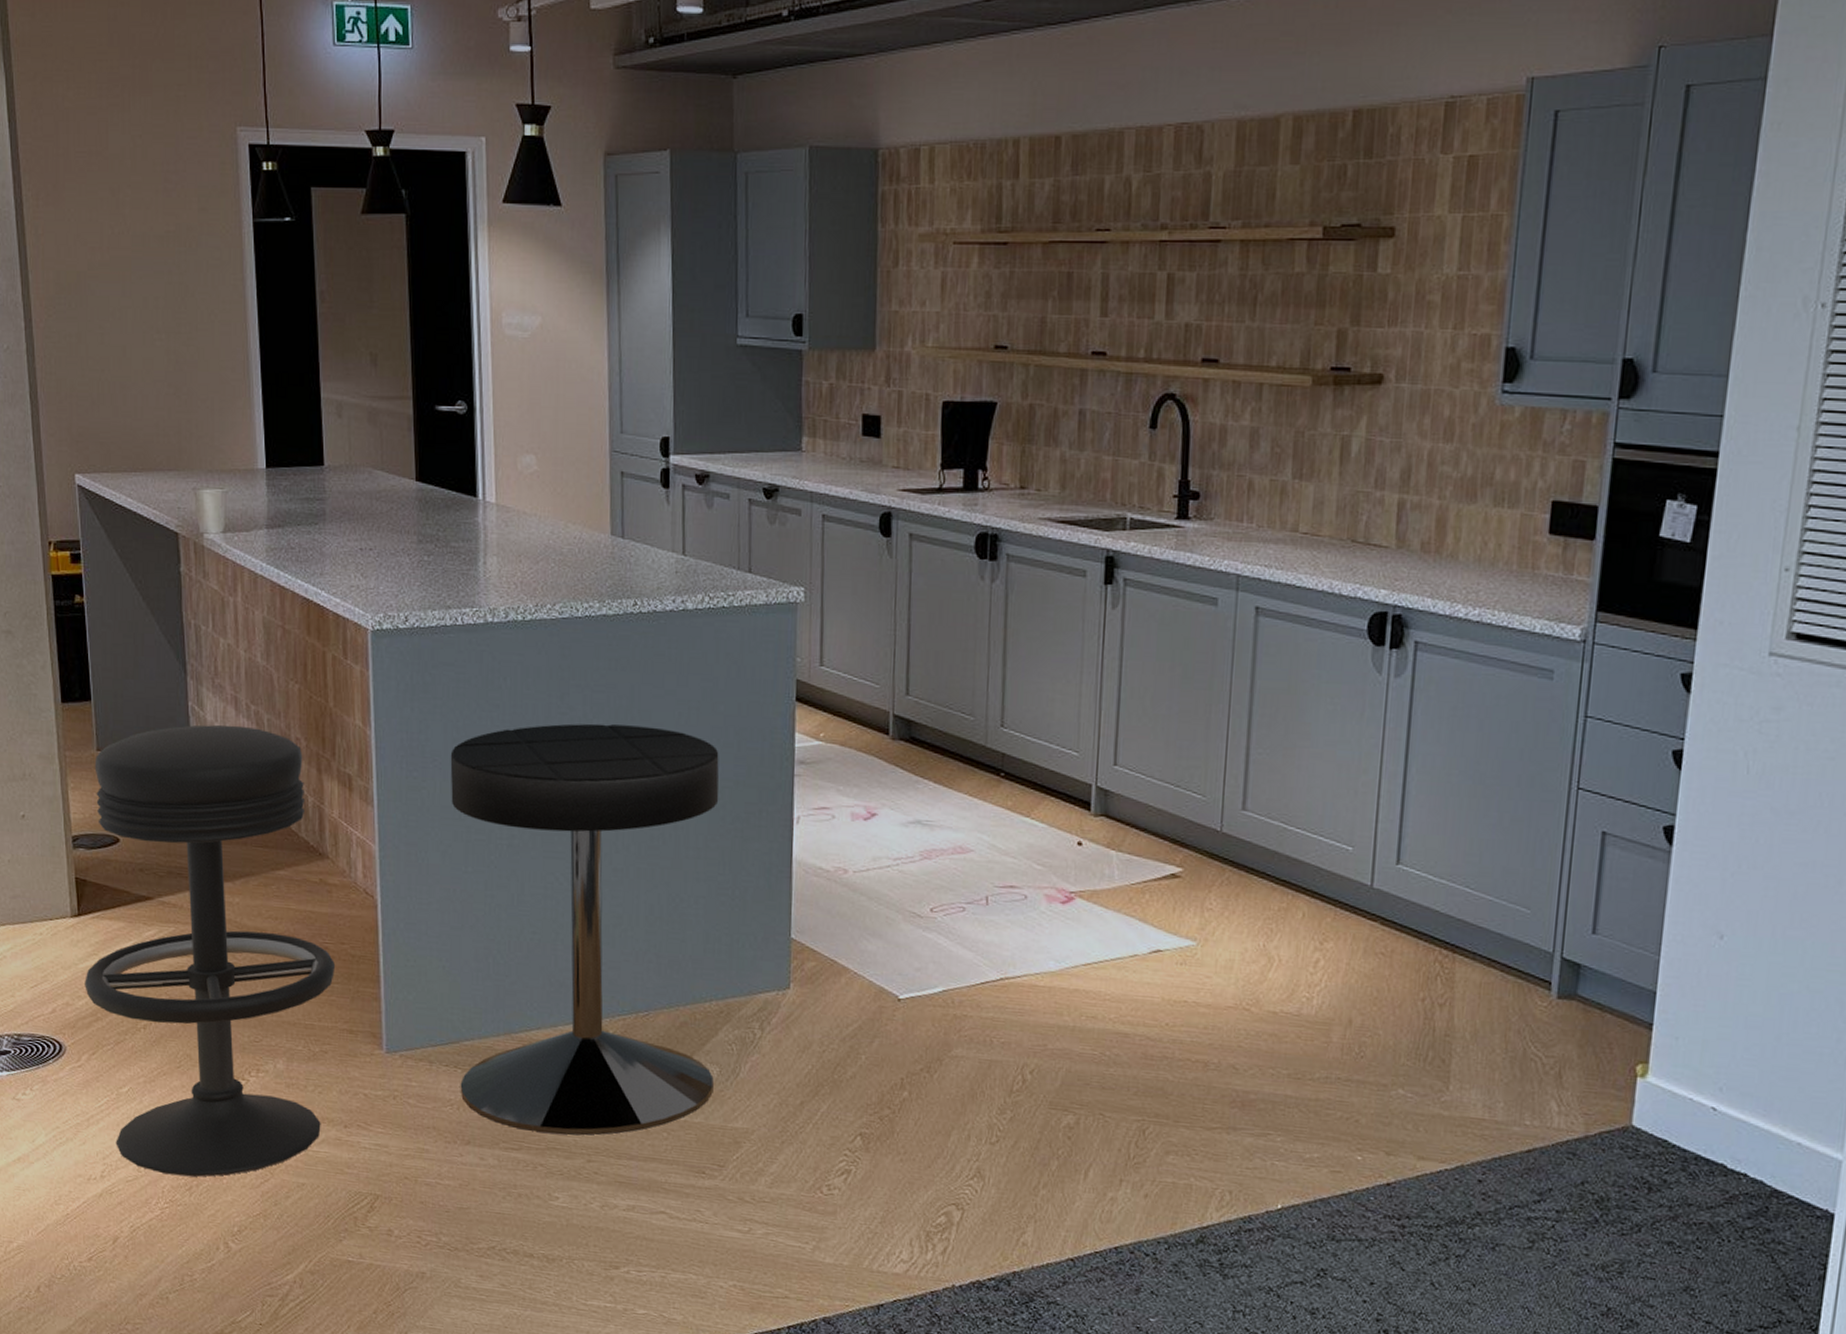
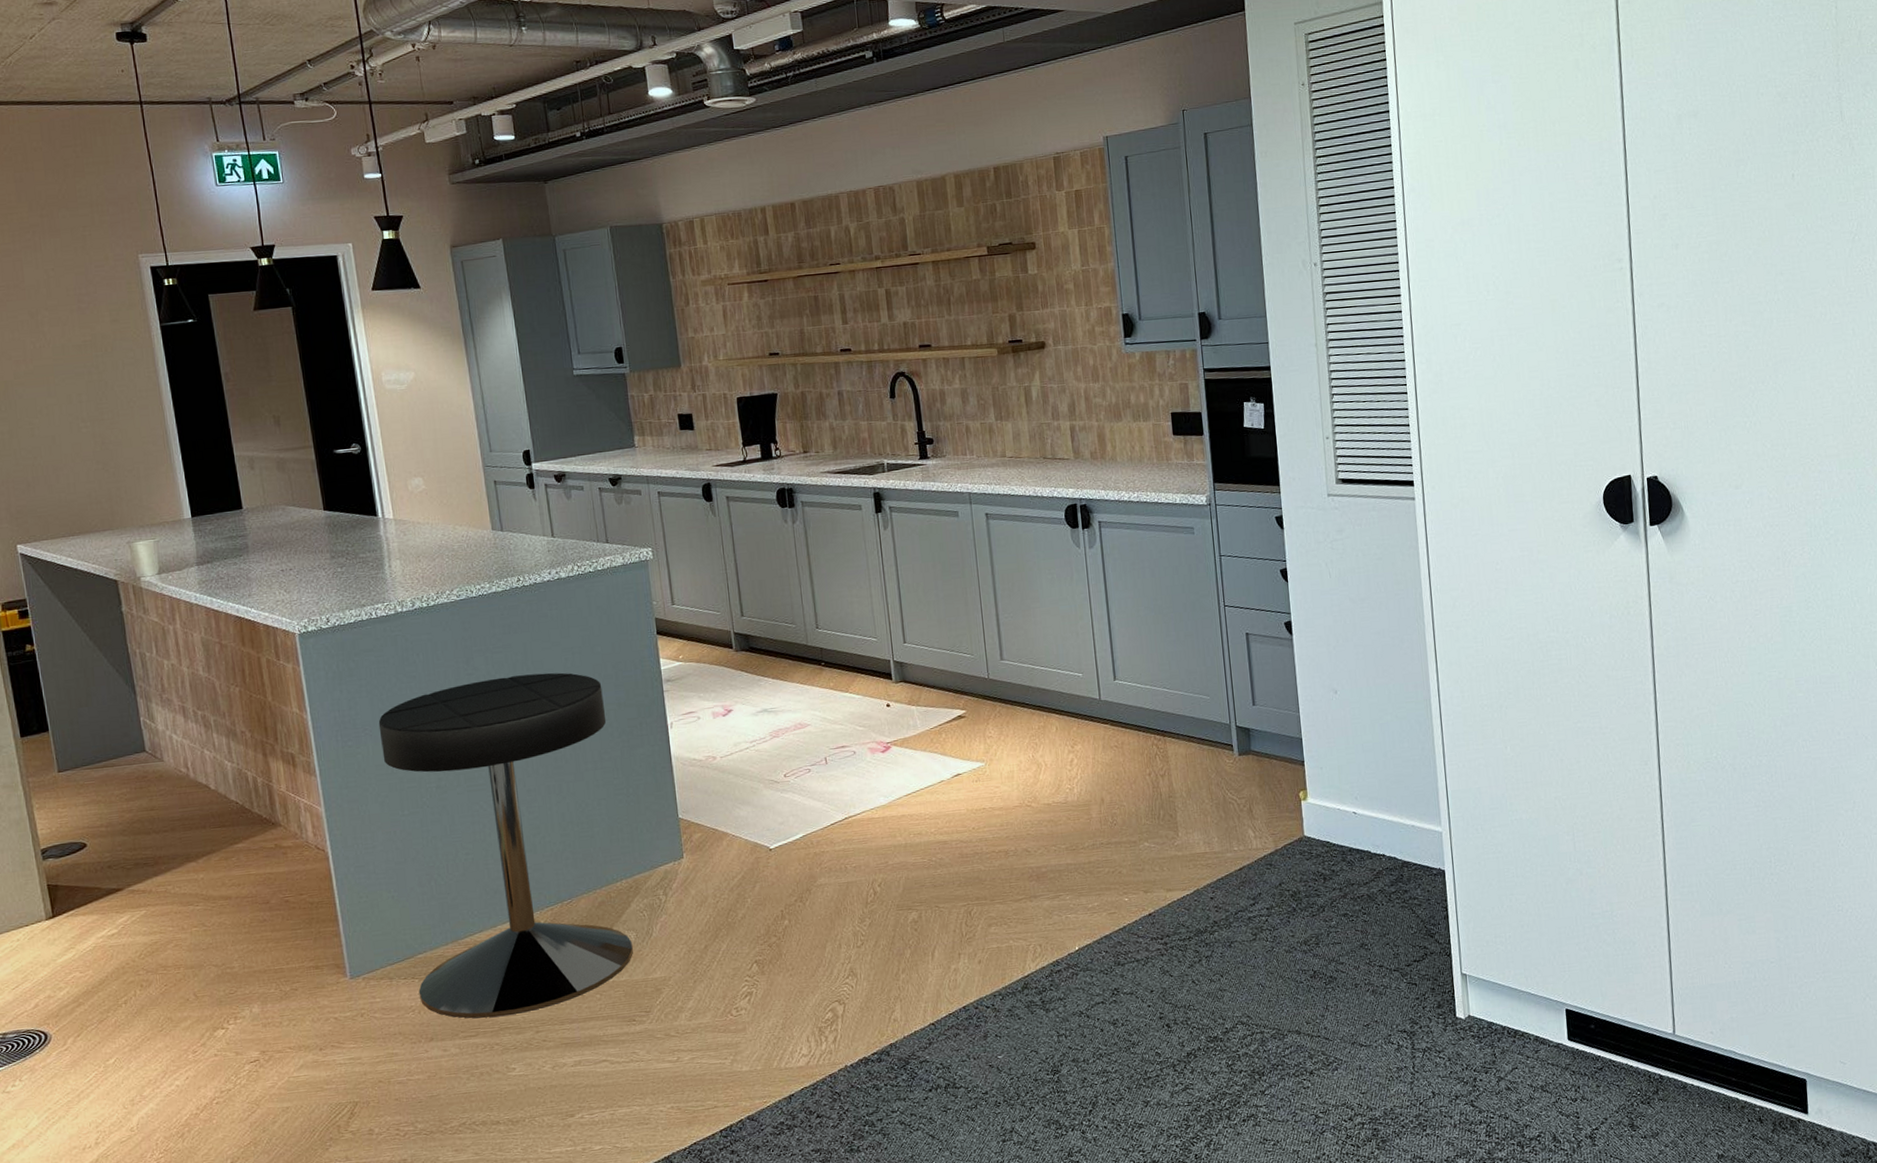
bar stool: present [85,725,336,1177] -> none [57,729,299,1128]

